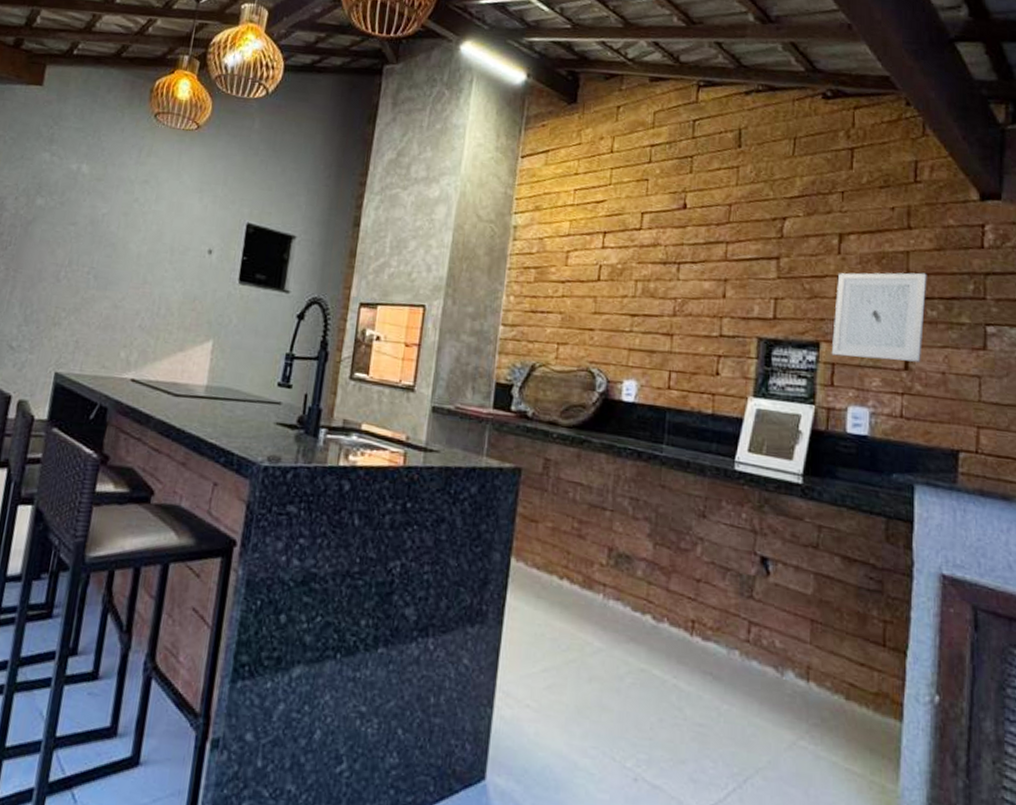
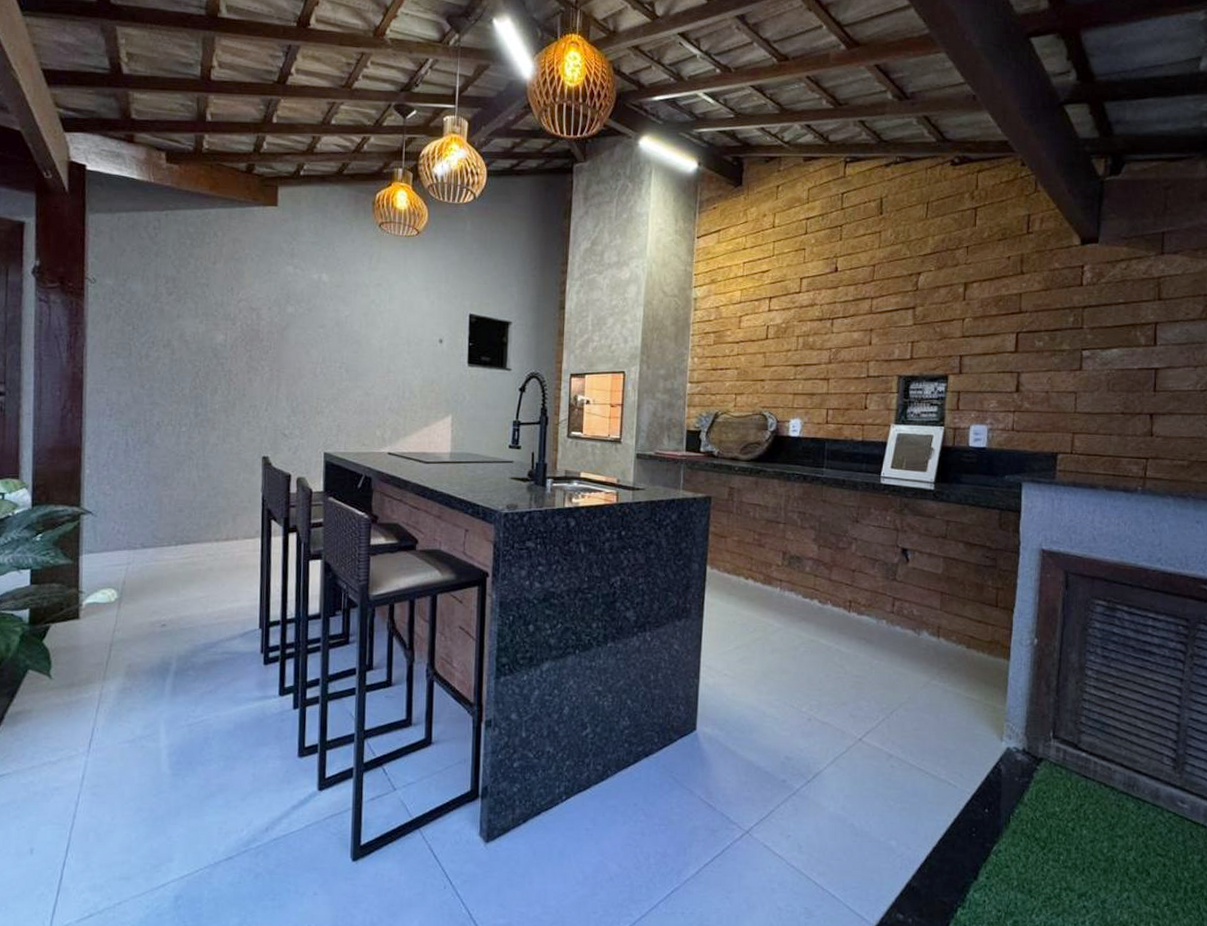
wall art: present [832,272,927,362] -> none [958,310,1036,385]

